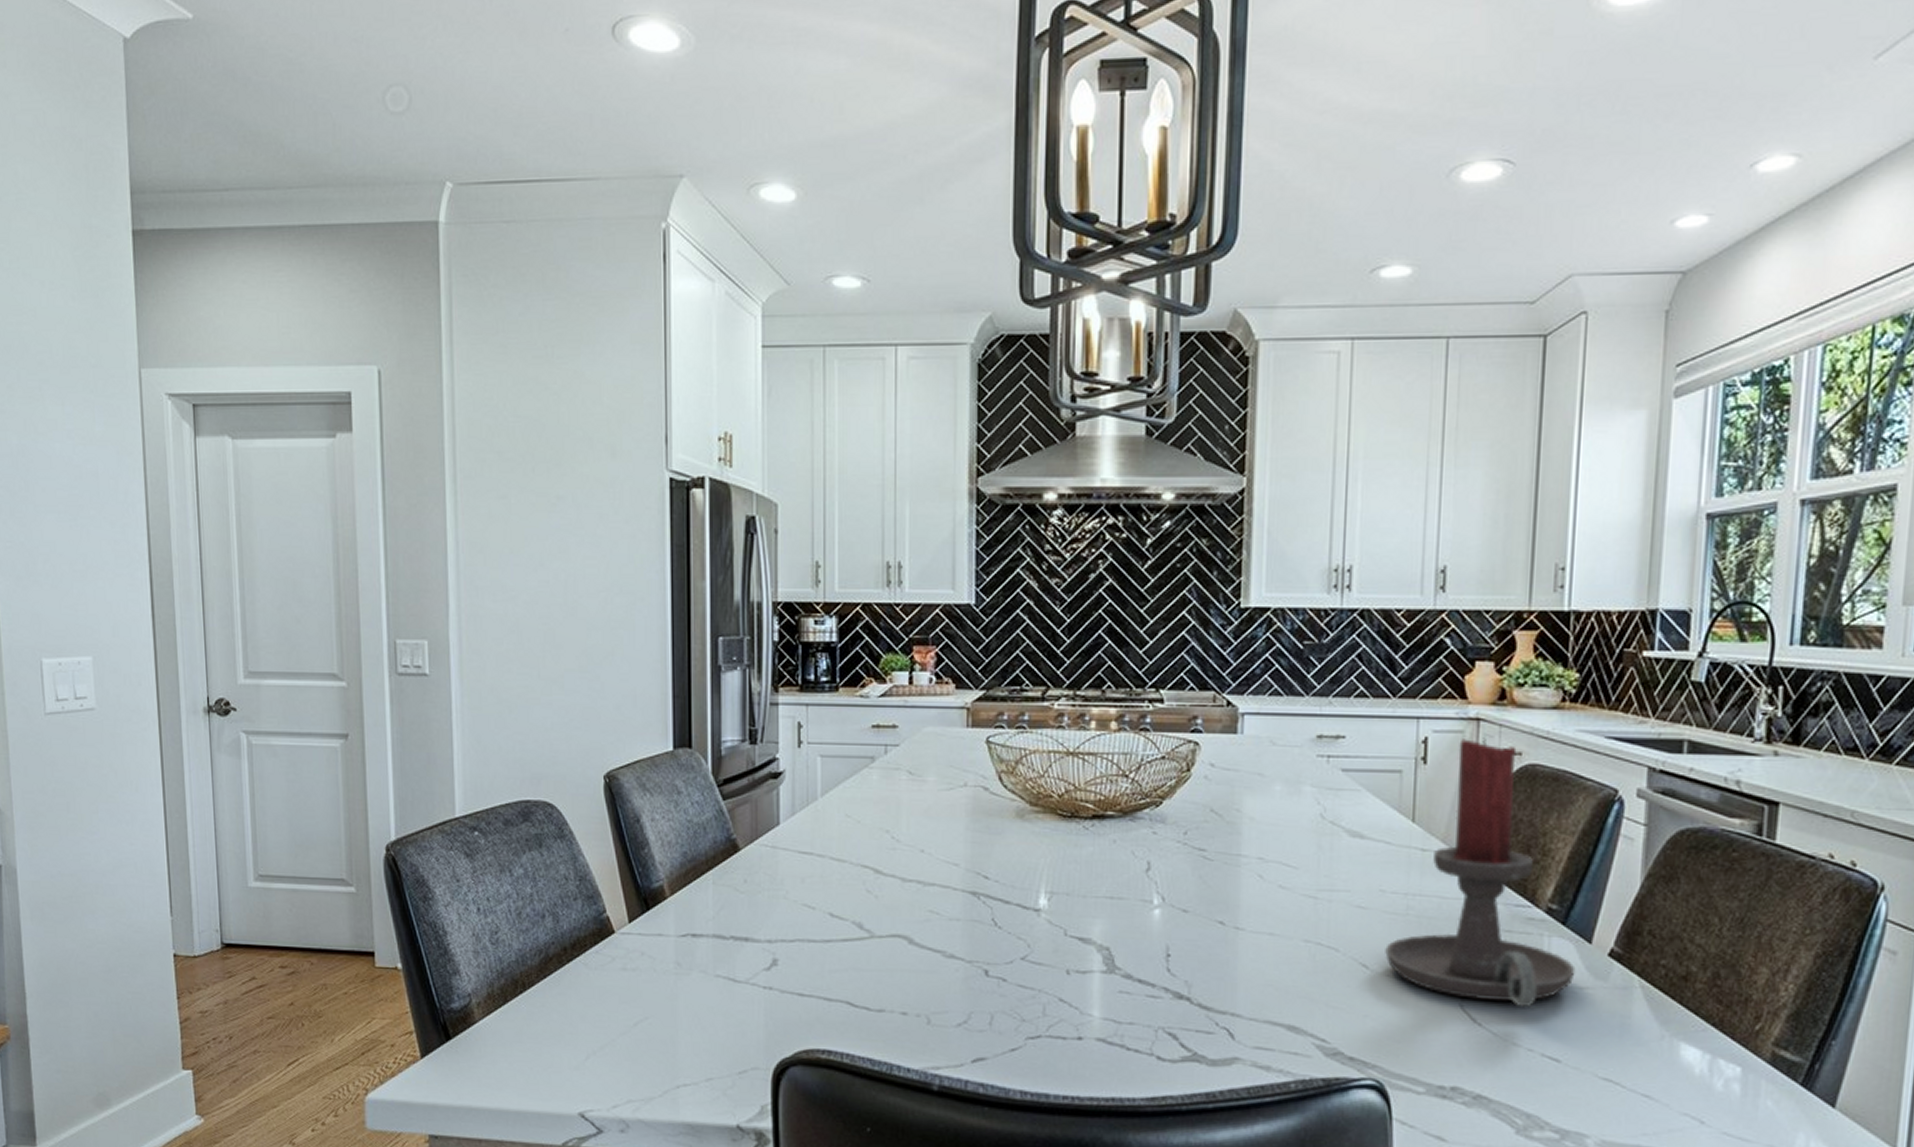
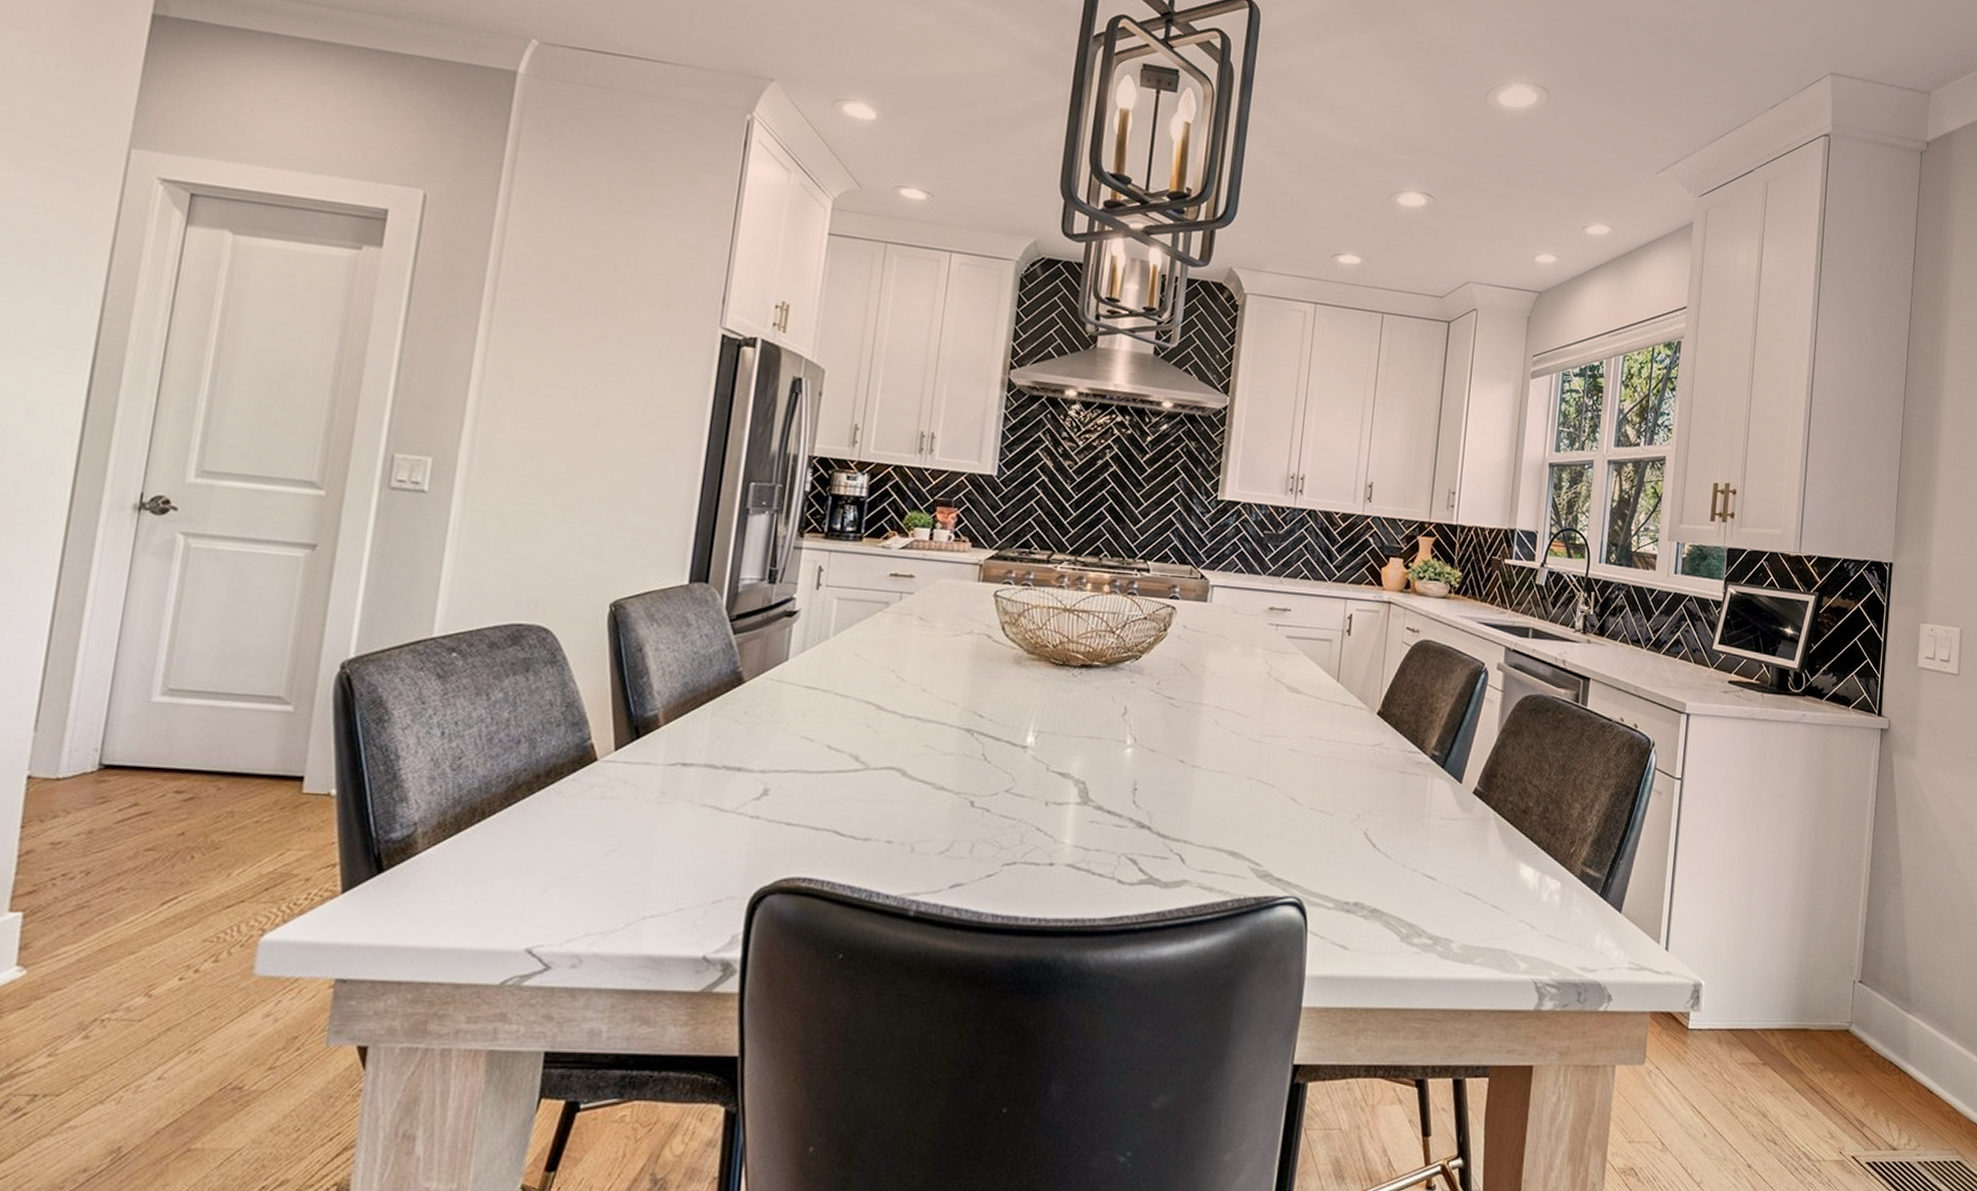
candle holder: present [1385,737,1576,1007] -> none [1310,617,1450,834]

